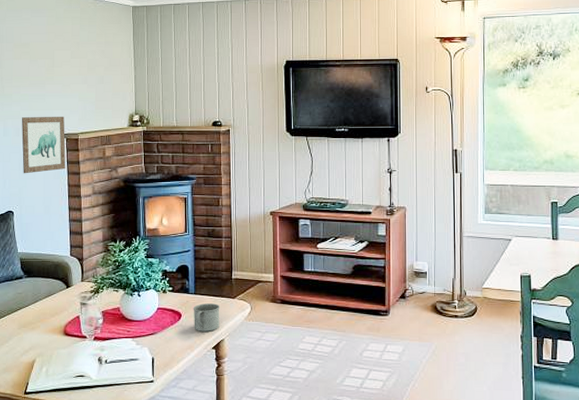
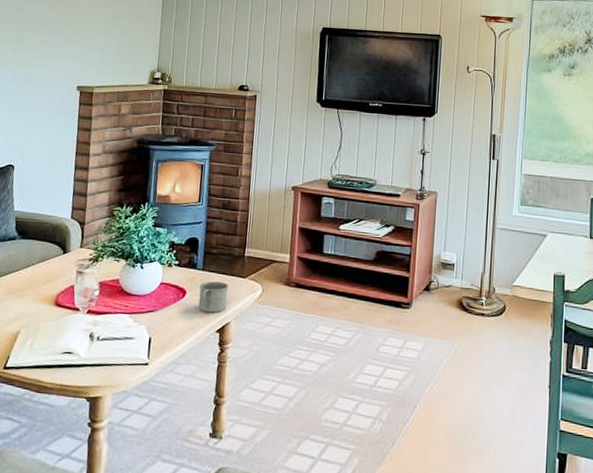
wall art: present [21,117,66,174] -> none [29,65,81,126]

